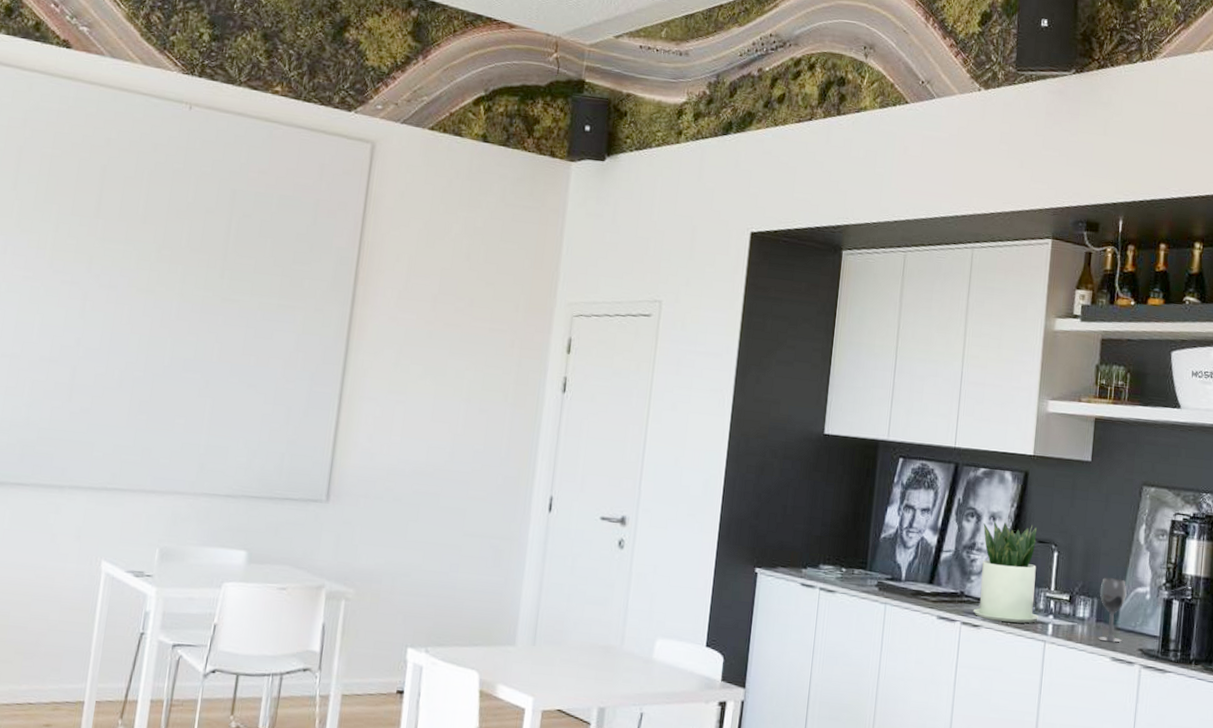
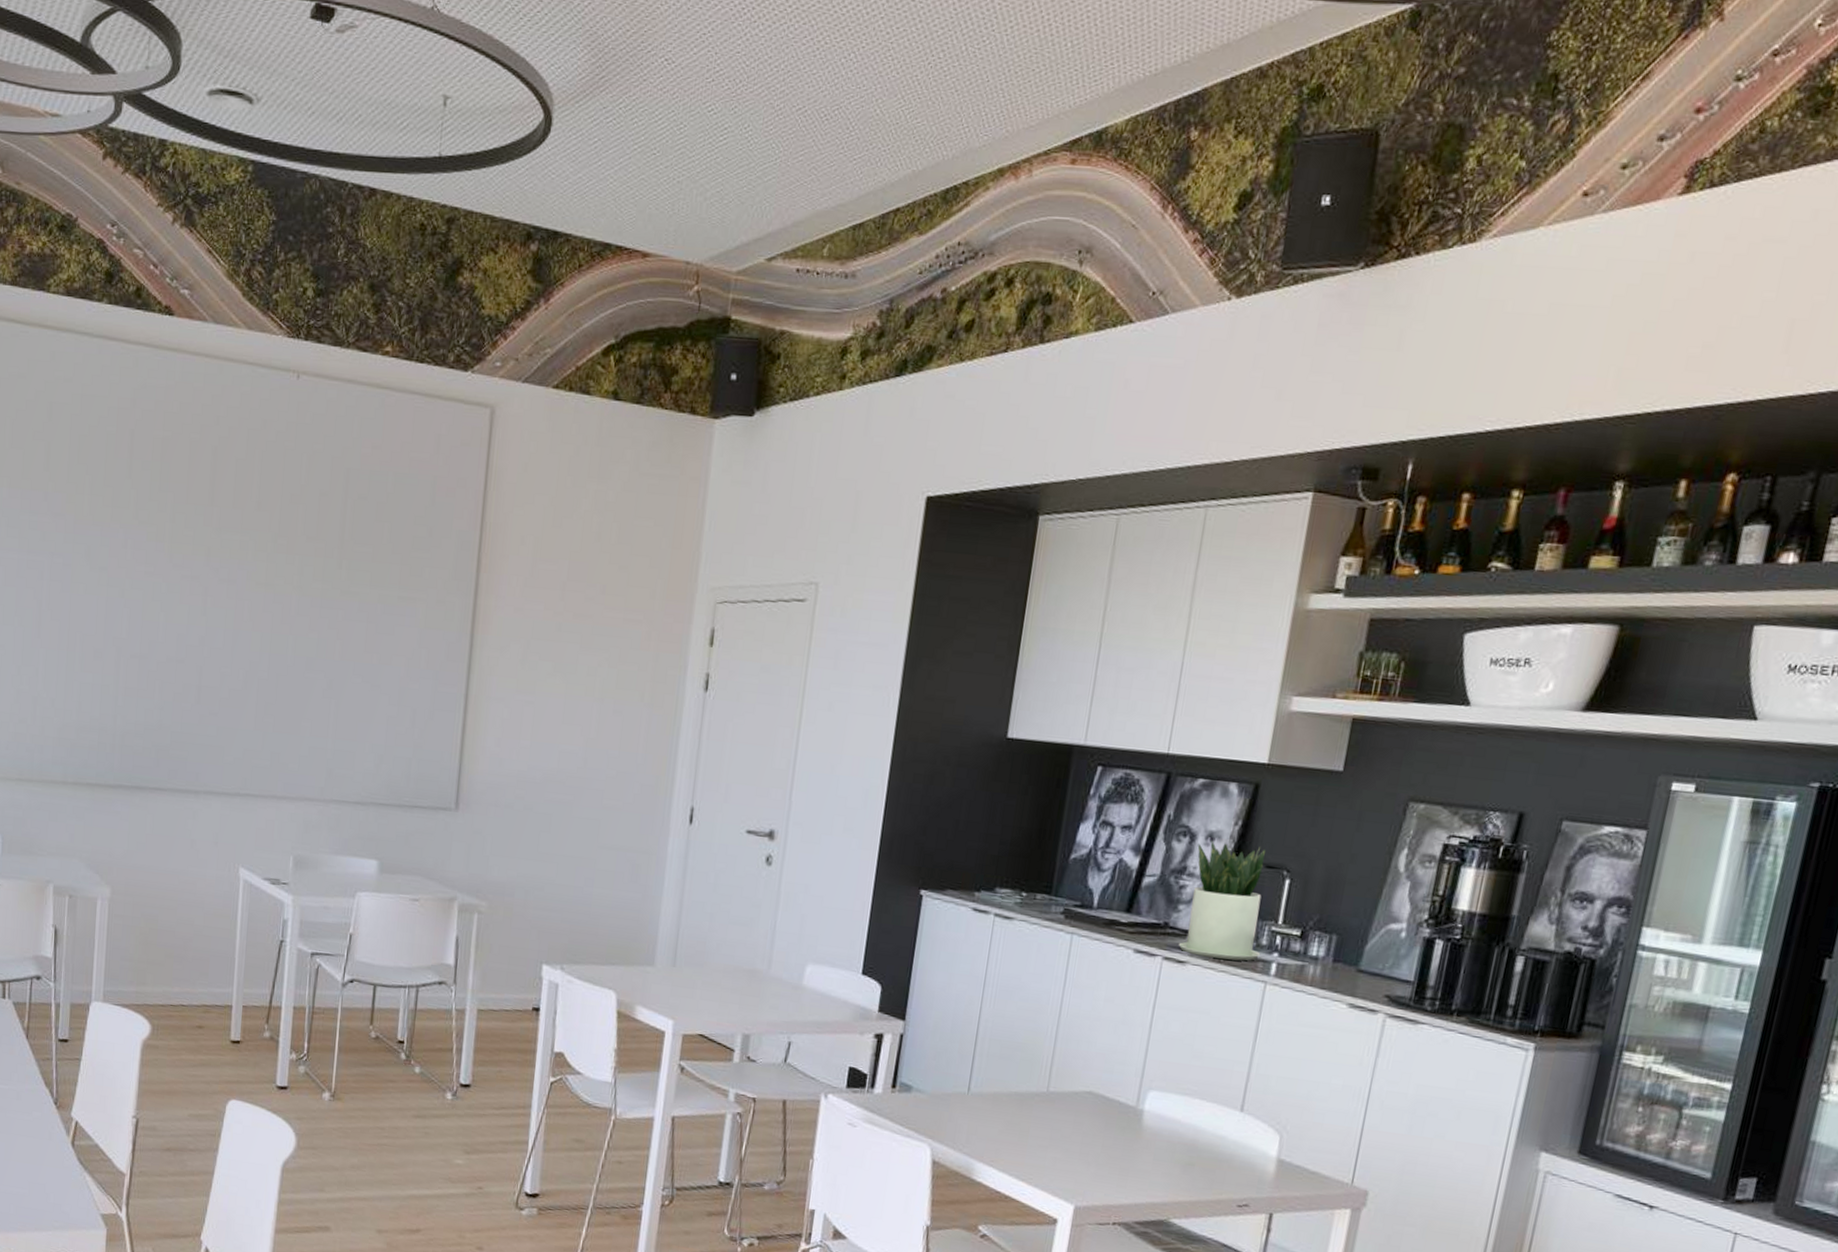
wine glass: present [1099,577,1127,643] -> none [1334,910,1376,988]

